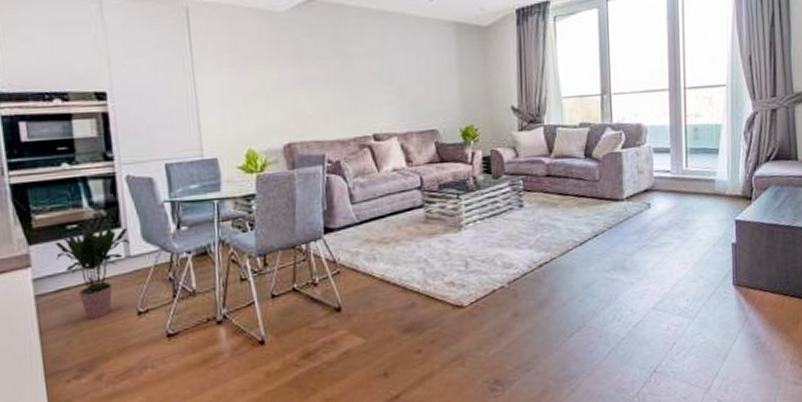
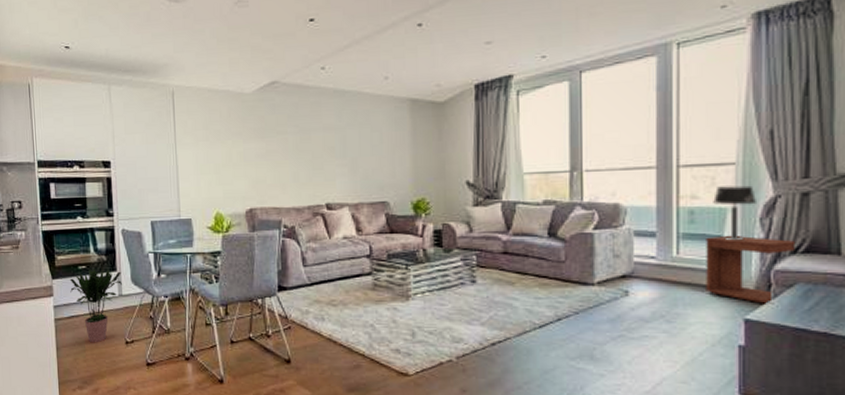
side table: none [707,148,769,206] -> present [706,235,796,304]
table lamp: none [711,104,741,153] -> present [713,185,756,241]

